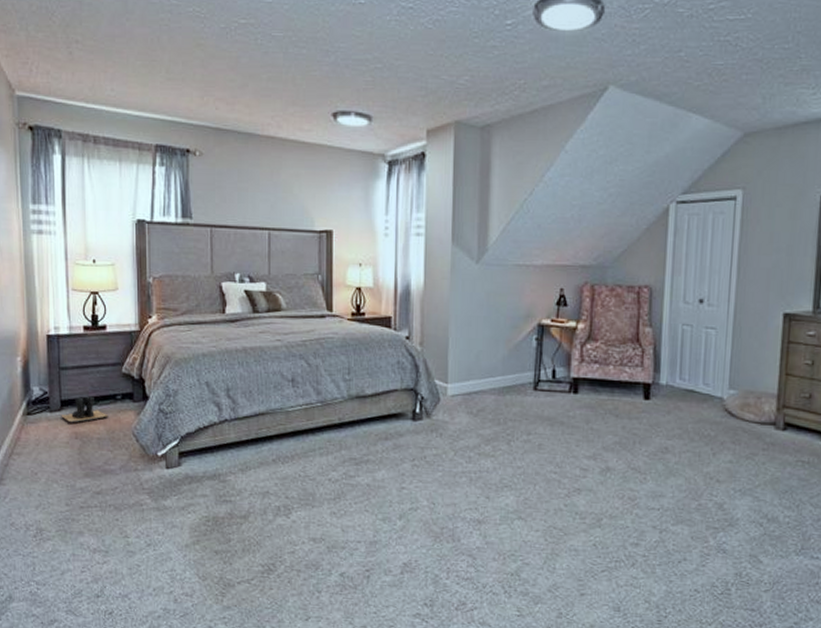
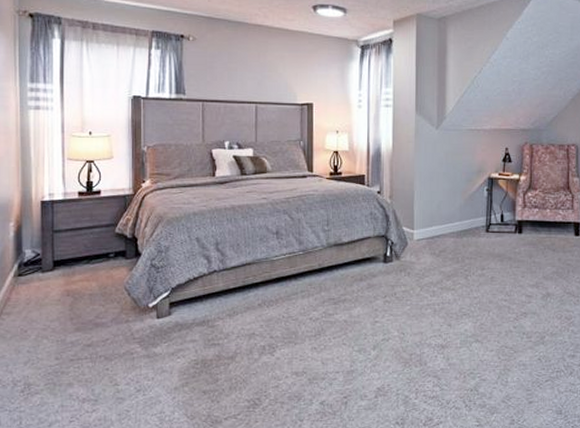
boots: present [61,396,109,423] -> none [53,256,101,282]

